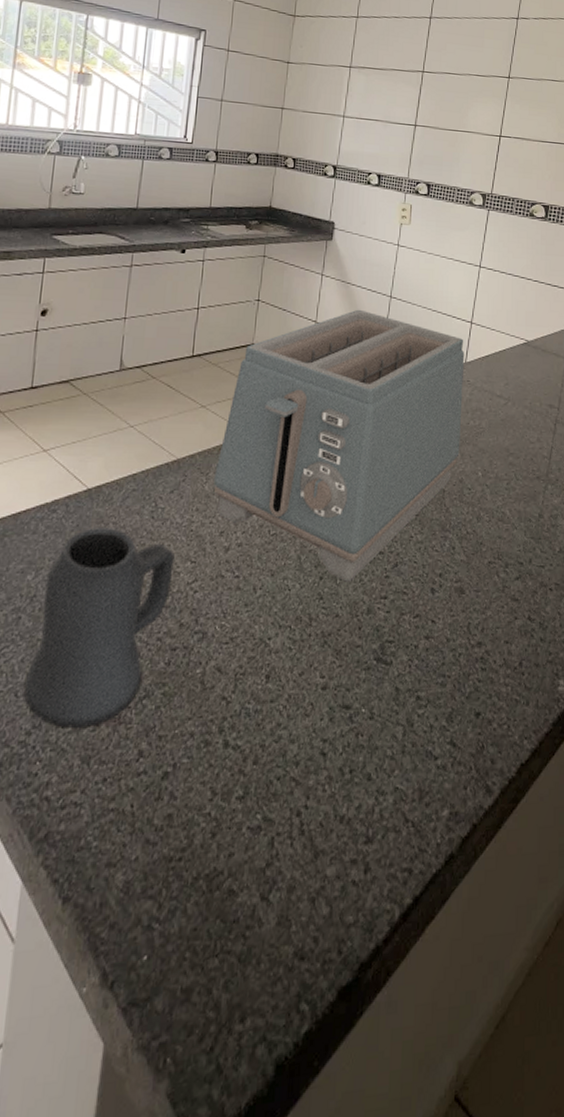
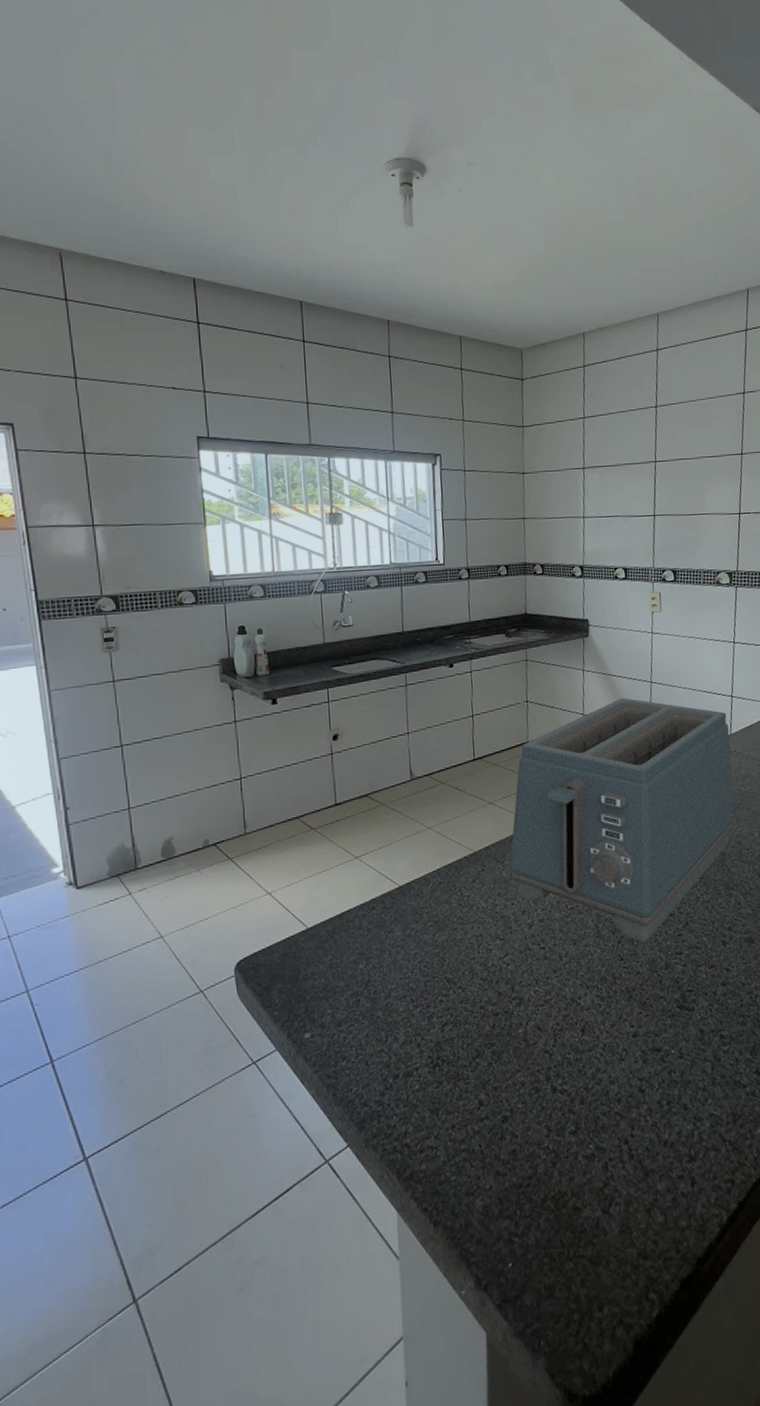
mug: present [23,528,175,728] -> none [372,917,486,1088]

